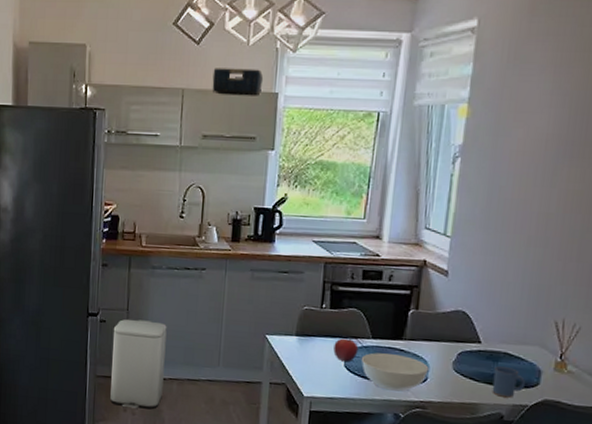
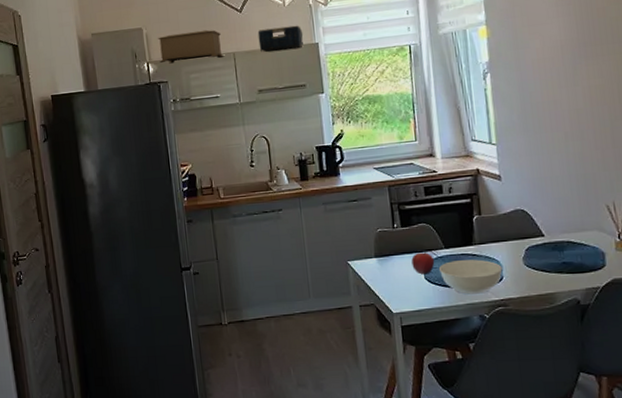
decorative box: none [99,56,172,93] -> present [158,29,224,64]
pedal bin: present [110,319,167,410] -> none [207,266,263,352]
mug: present [492,366,526,398] -> none [561,254,594,283]

